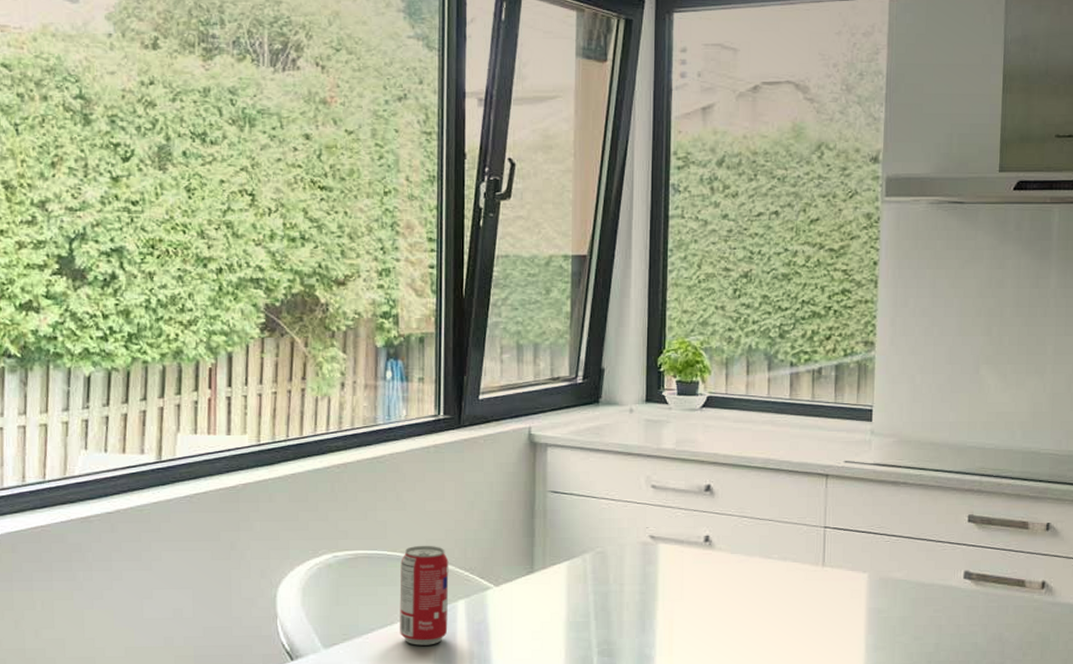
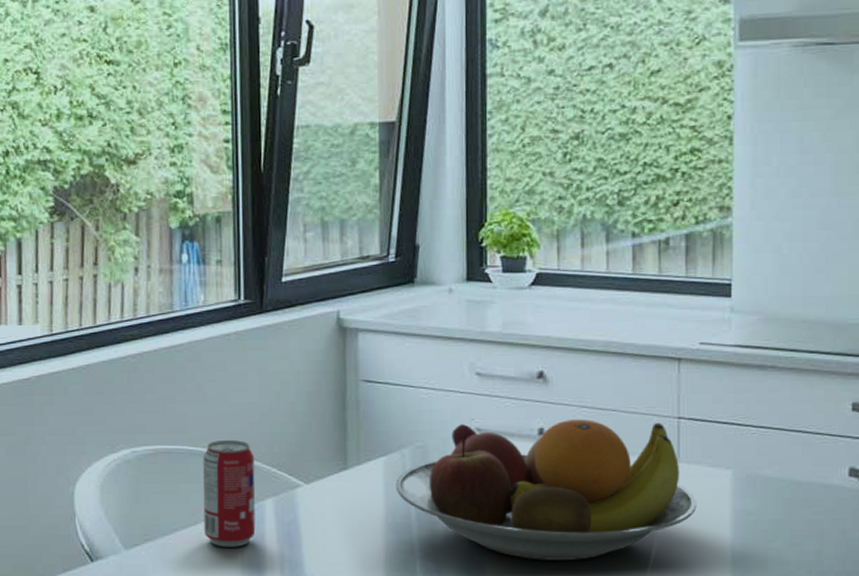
fruit bowl: none [577,528,838,655] -> present [395,420,697,560]

